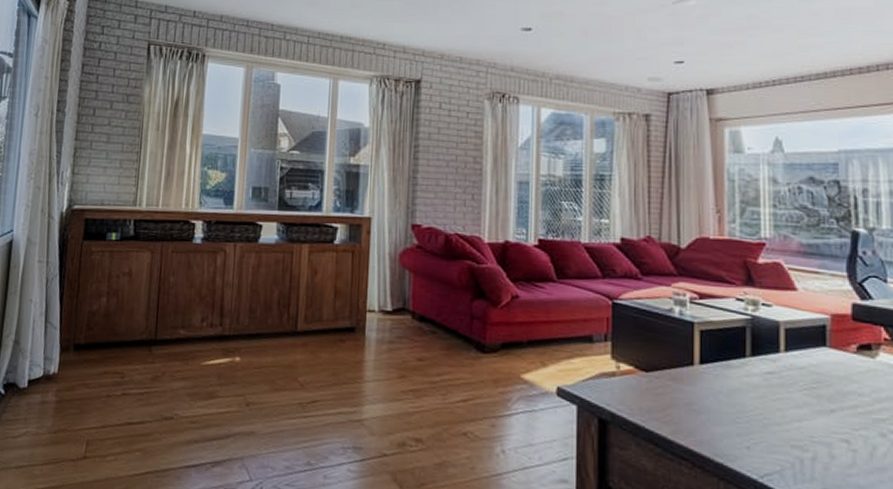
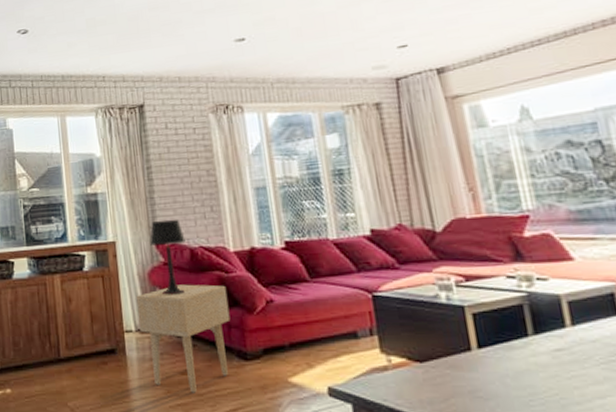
side table: none [382,269,475,380] -> present [136,284,231,393]
table lamp: none [406,201,442,280] -> present [150,218,186,295]

